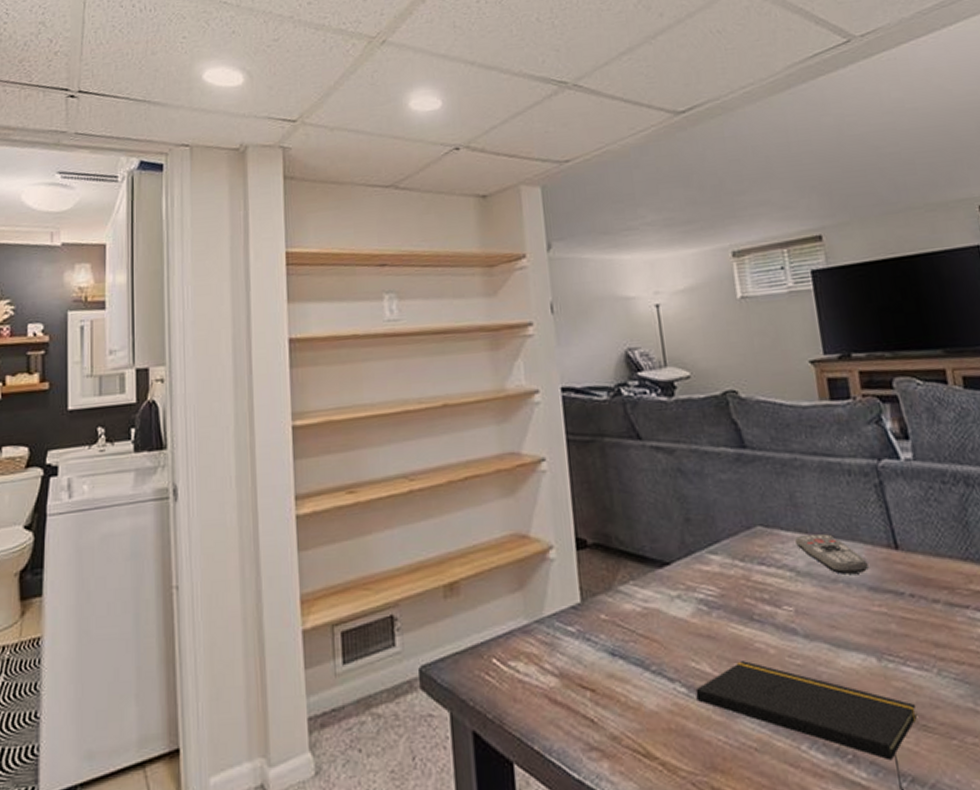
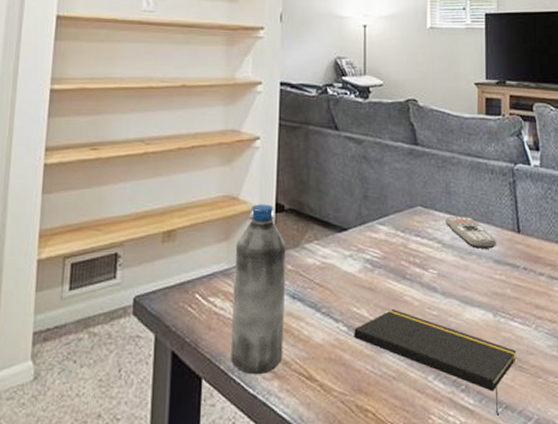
water bottle: none [533,540,610,755] -> present [231,204,286,375]

